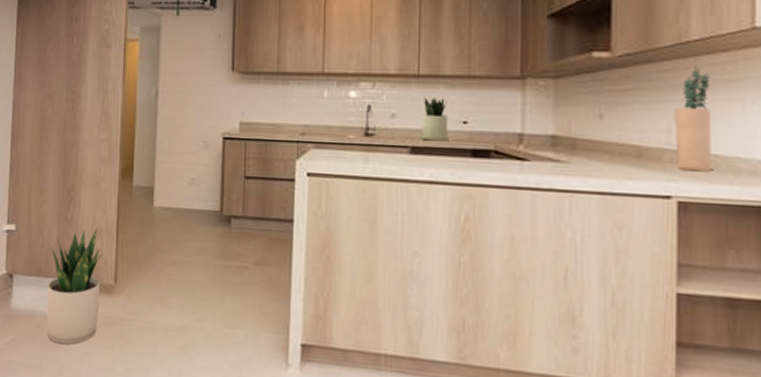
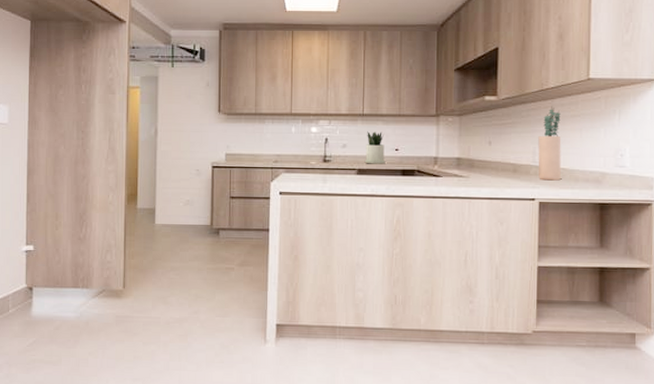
planter: present [46,228,102,345] -> none [63,244,112,342]

